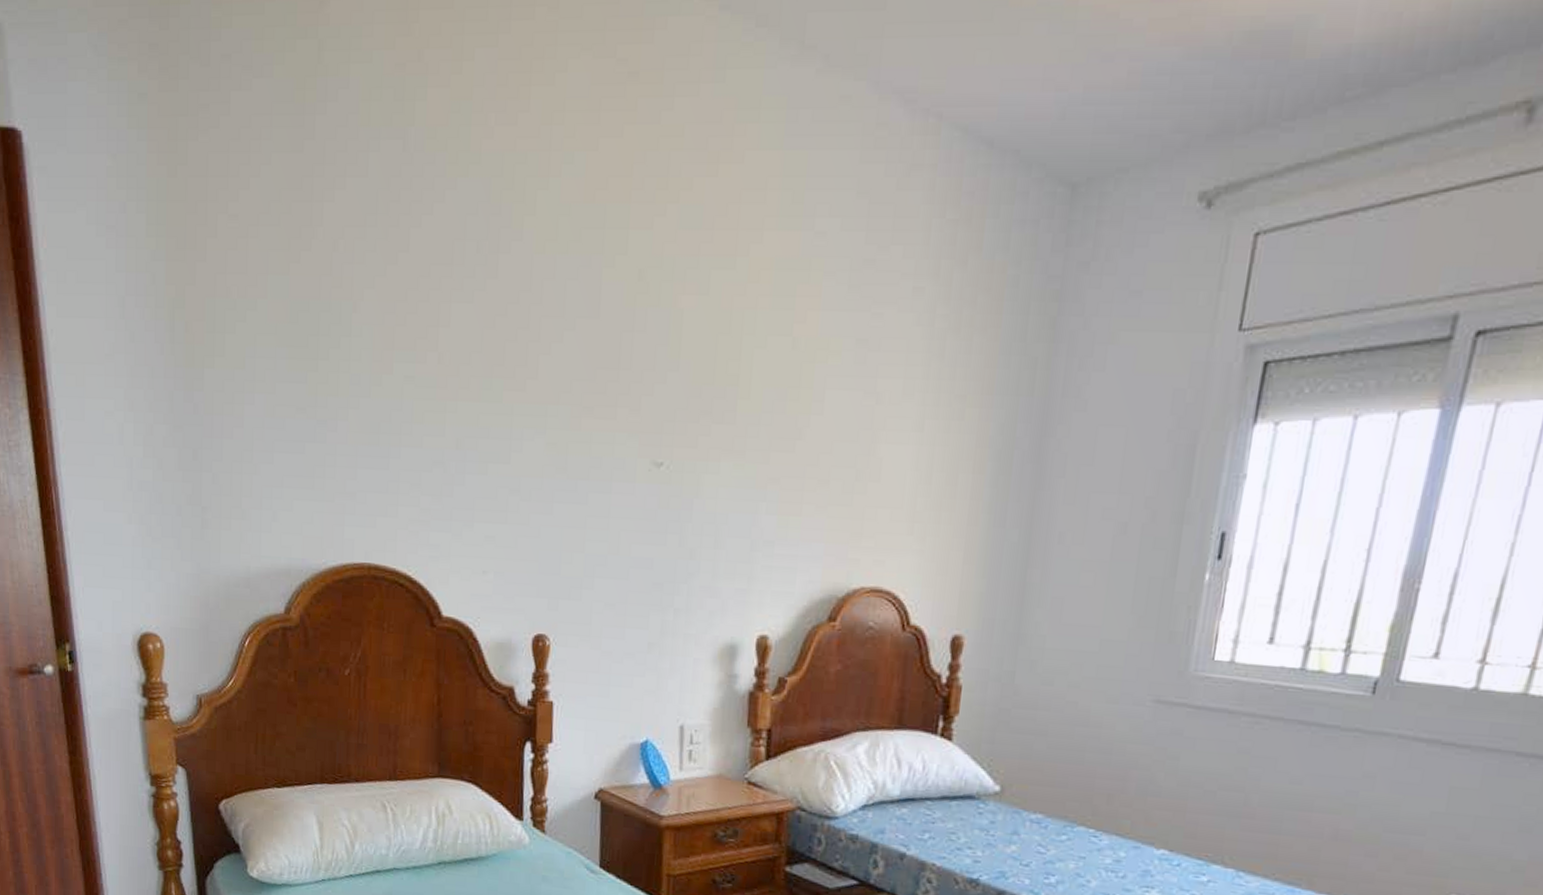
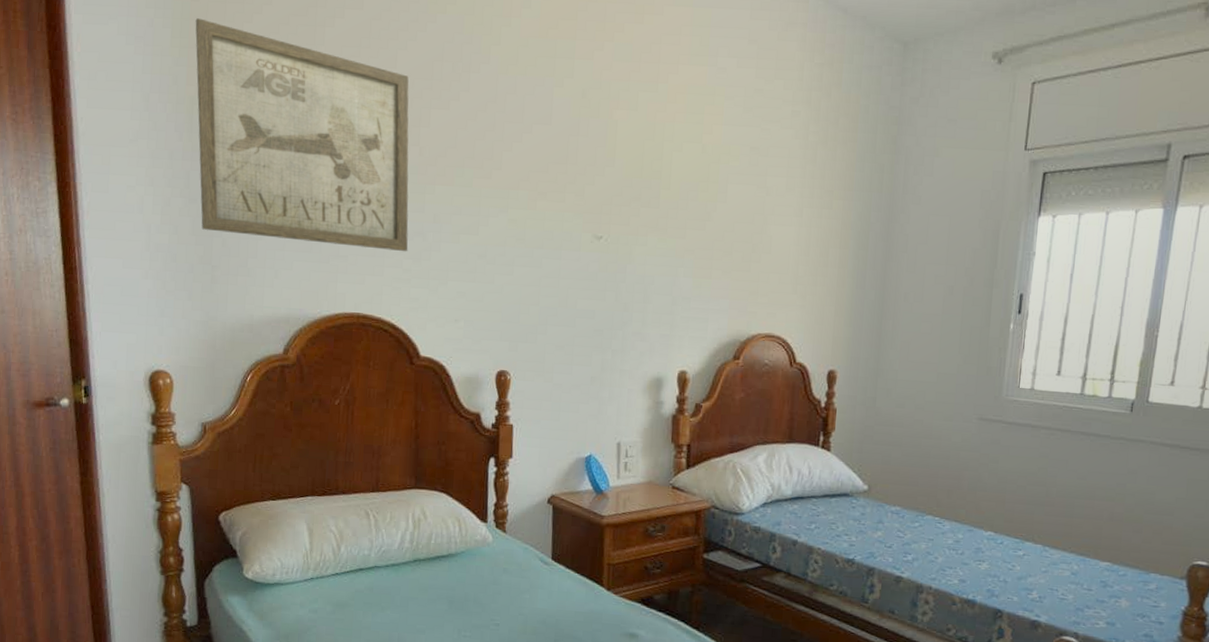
wall art: none [173,199,427,487] -> present [195,18,409,252]

